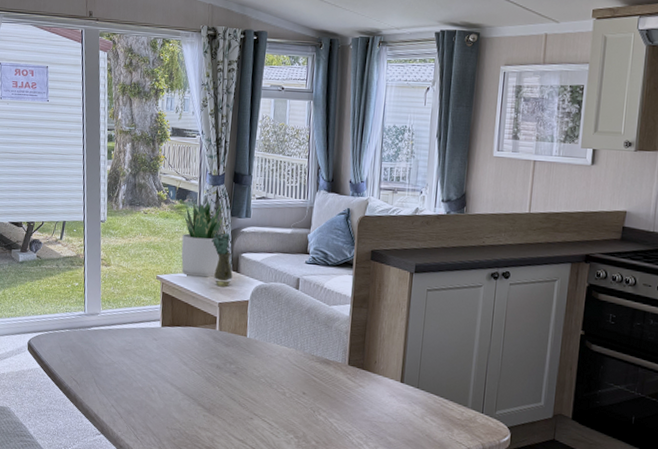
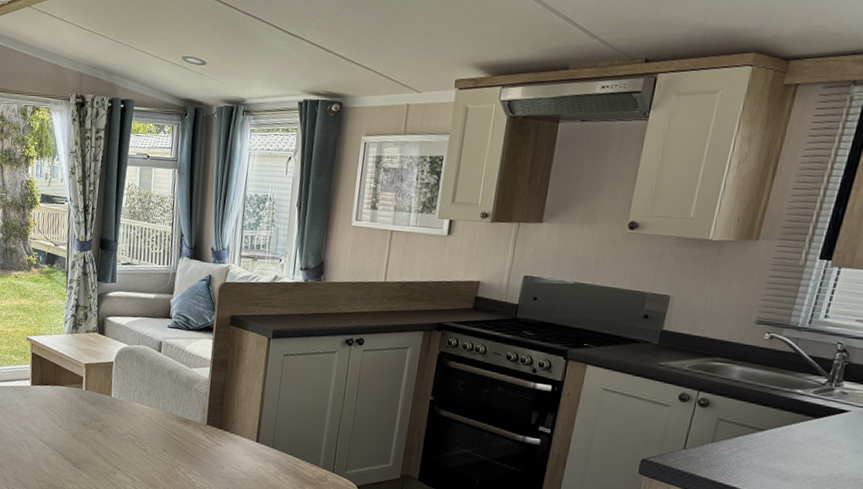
planter: present [181,198,224,278] -> none [50,263,91,340]
vase: present [212,229,233,287] -> none [79,293,99,349]

